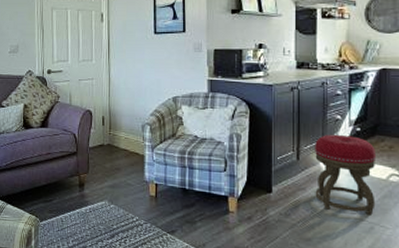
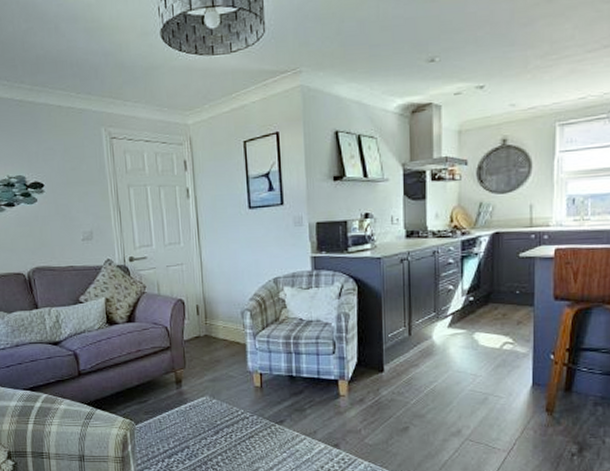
stool: present [315,134,377,215] -> none [427,305,490,386]

